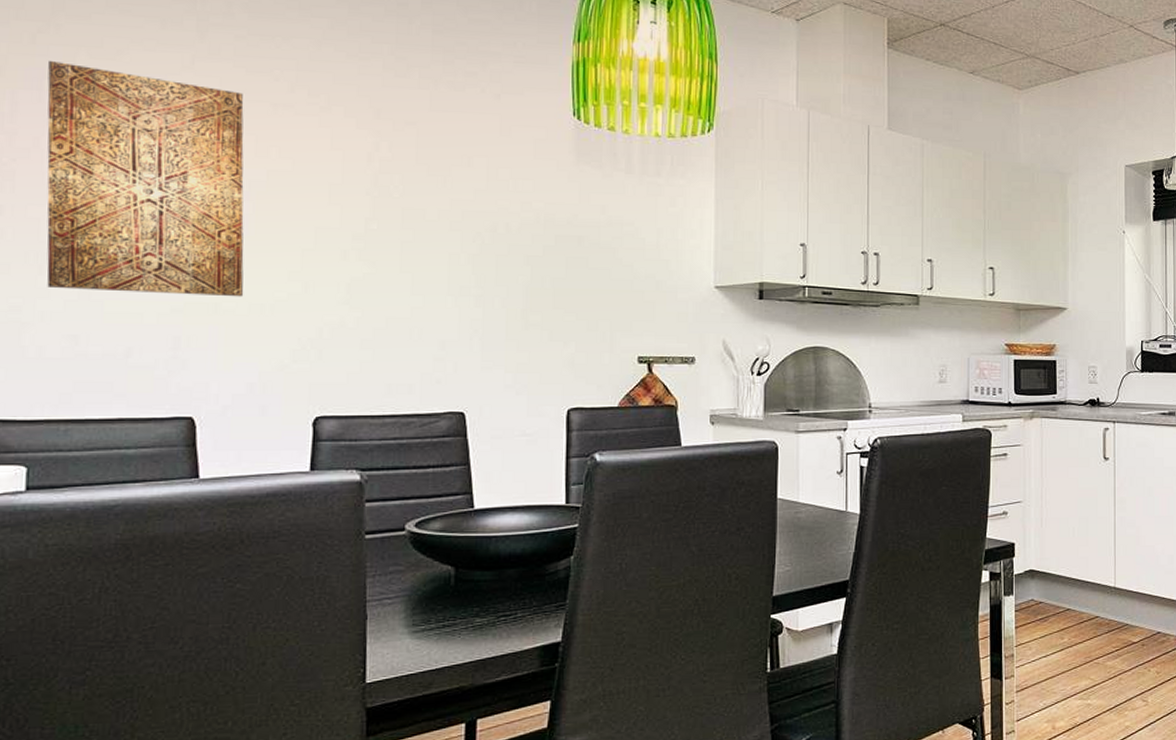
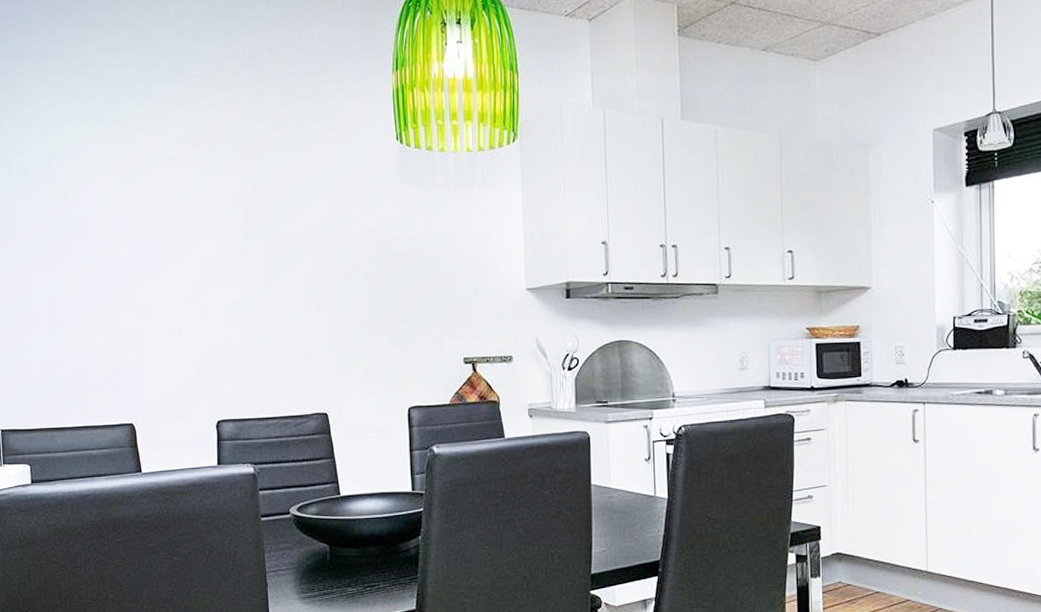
wall art: present [47,61,244,297] -> none [12,141,159,325]

